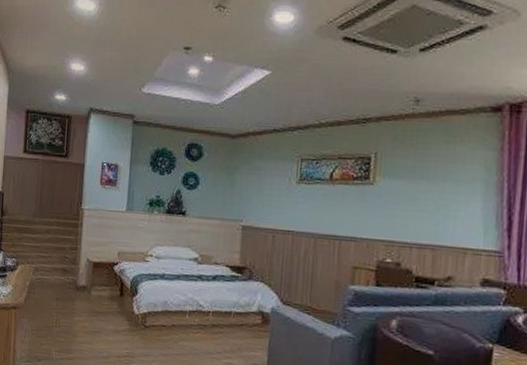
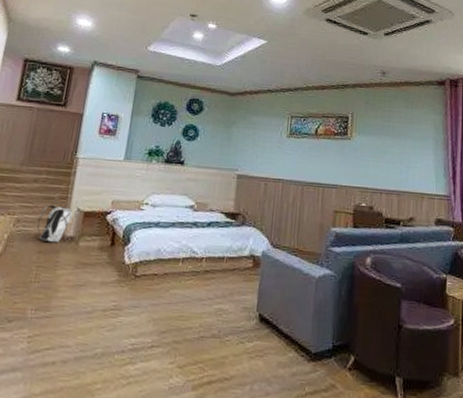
backpack: none [53,255,84,292] -> present [37,204,73,243]

